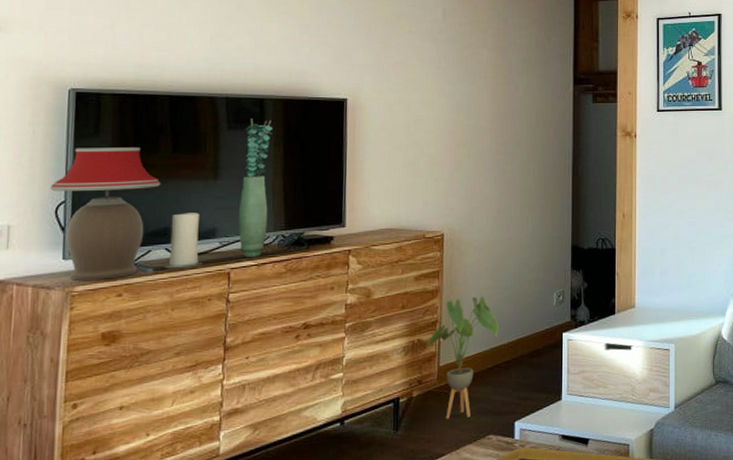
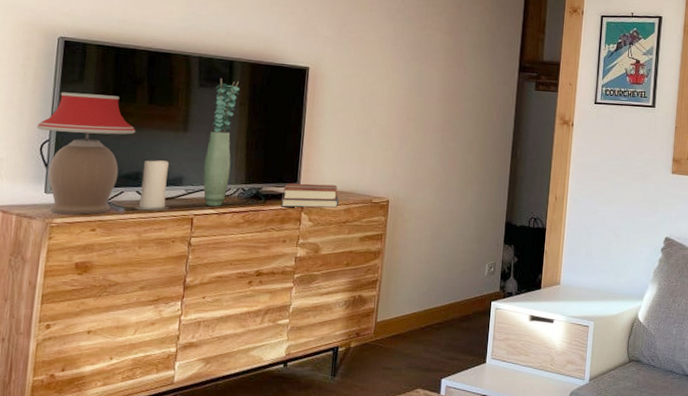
books: none [326,223,389,252] -> present [281,183,339,208]
house plant: present [427,296,499,419] -> none [367,260,434,371]

